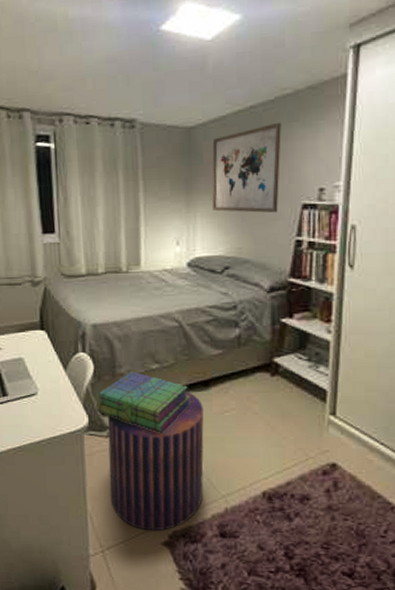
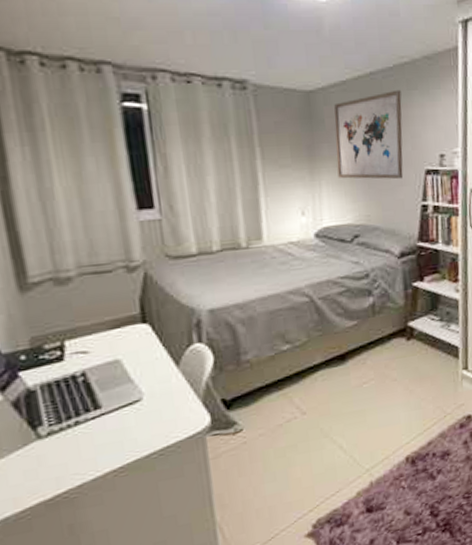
stack of books: present [95,371,190,433] -> none [218,355,327,419]
pouf: present [107,391,204,531] -> none [234,368,347,527]

